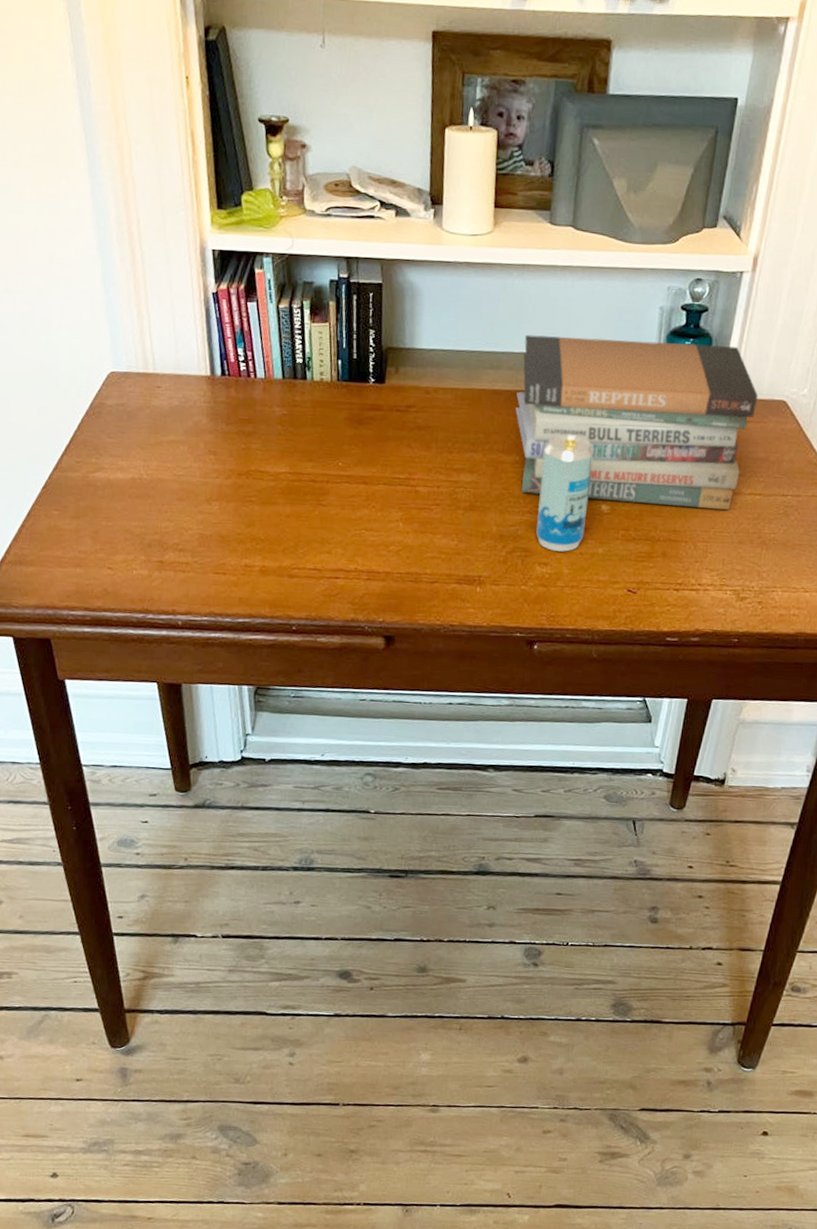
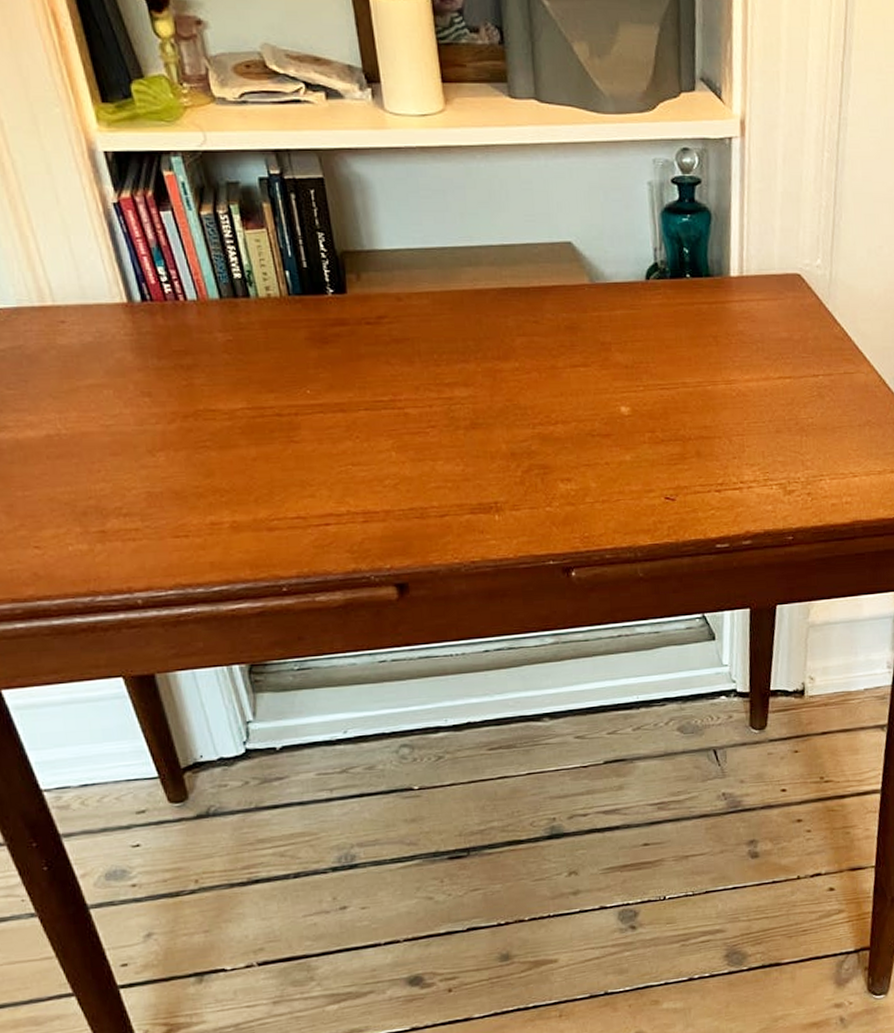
book stack: present [515,334,759,511] -> none [502,220,771,403]
beverage can: present [536,434,594,552] -> none [545,331,607,464]

